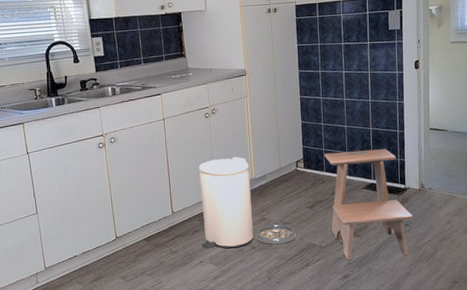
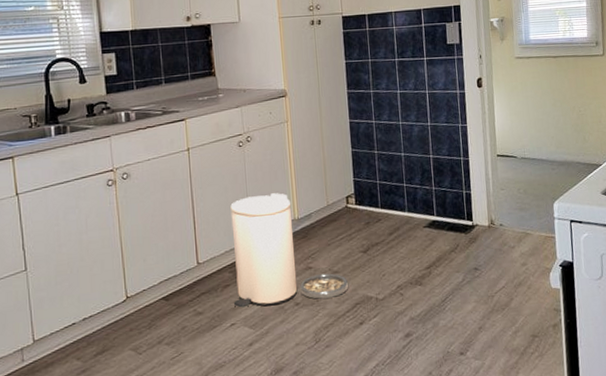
step stool: present [324,149,414,261] -> none [379,179,484,315]

